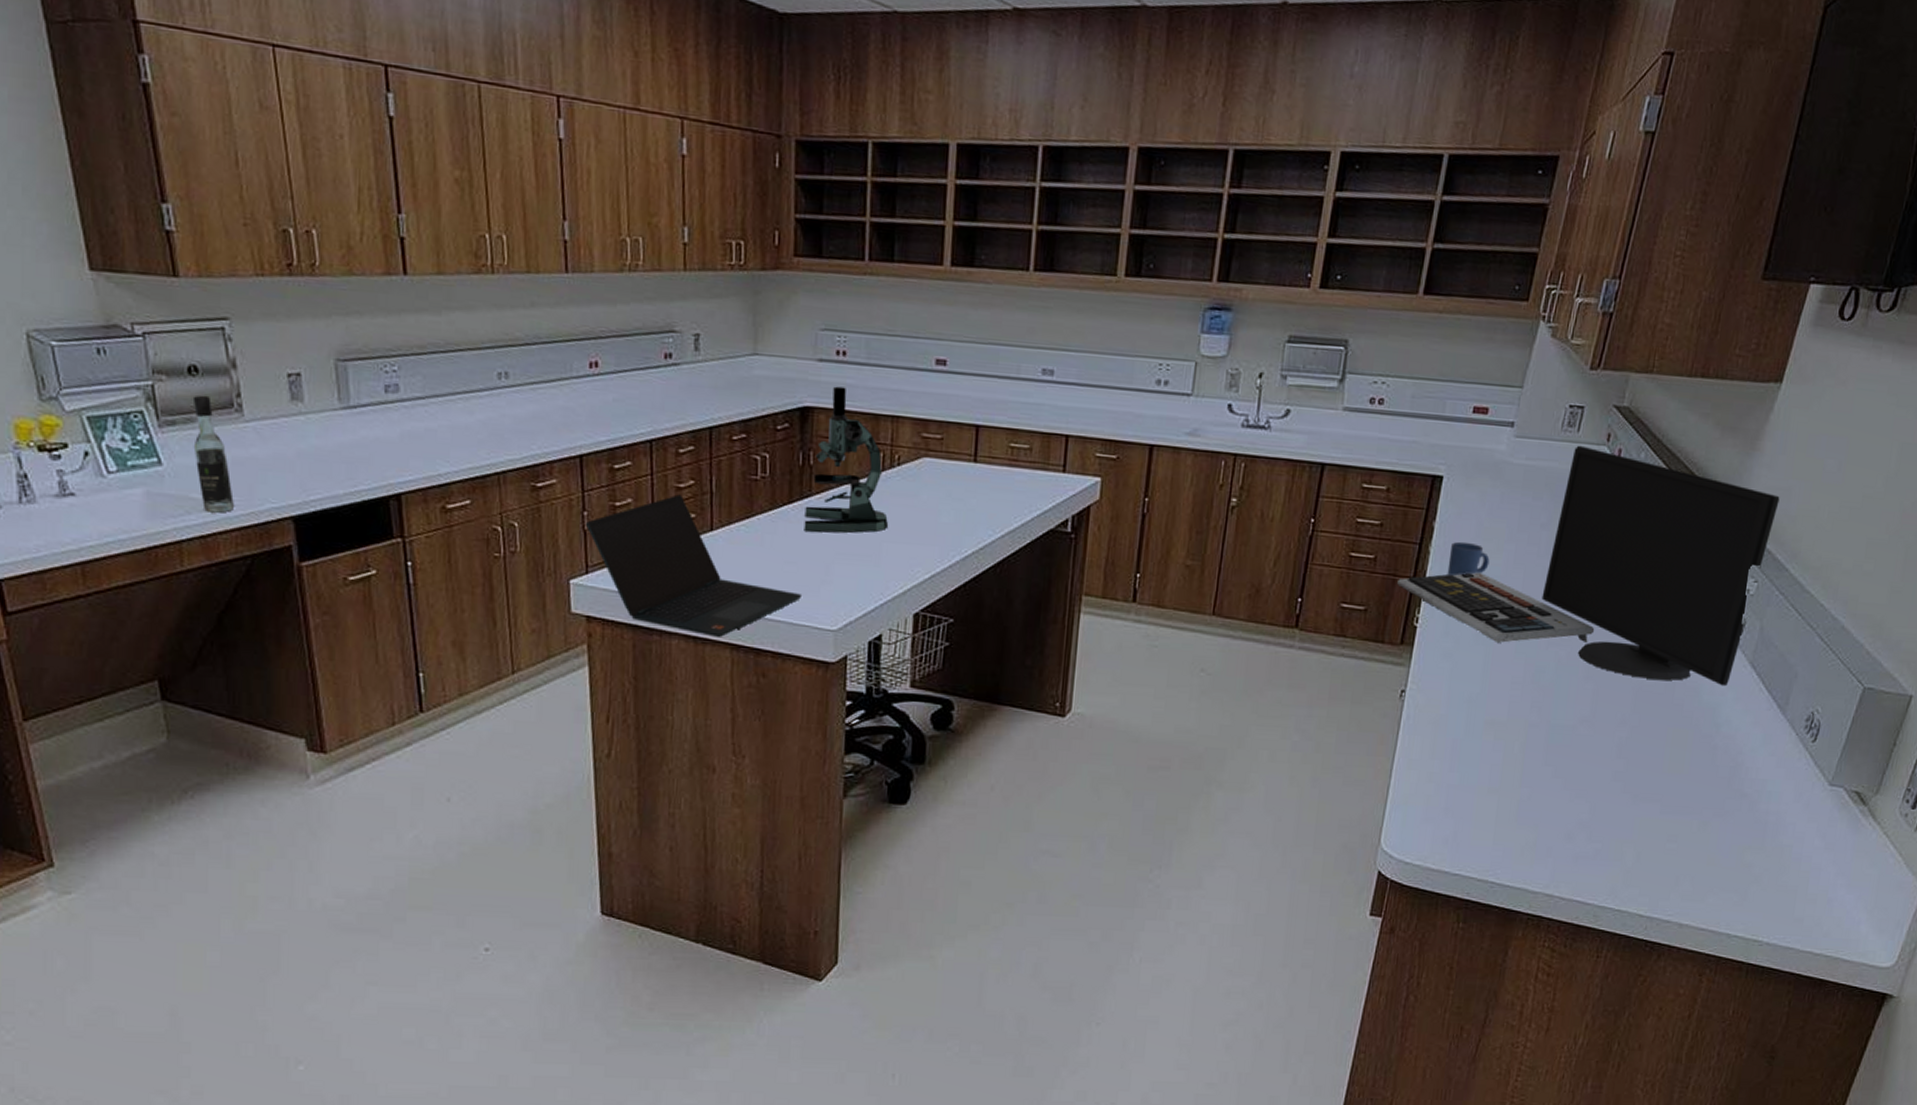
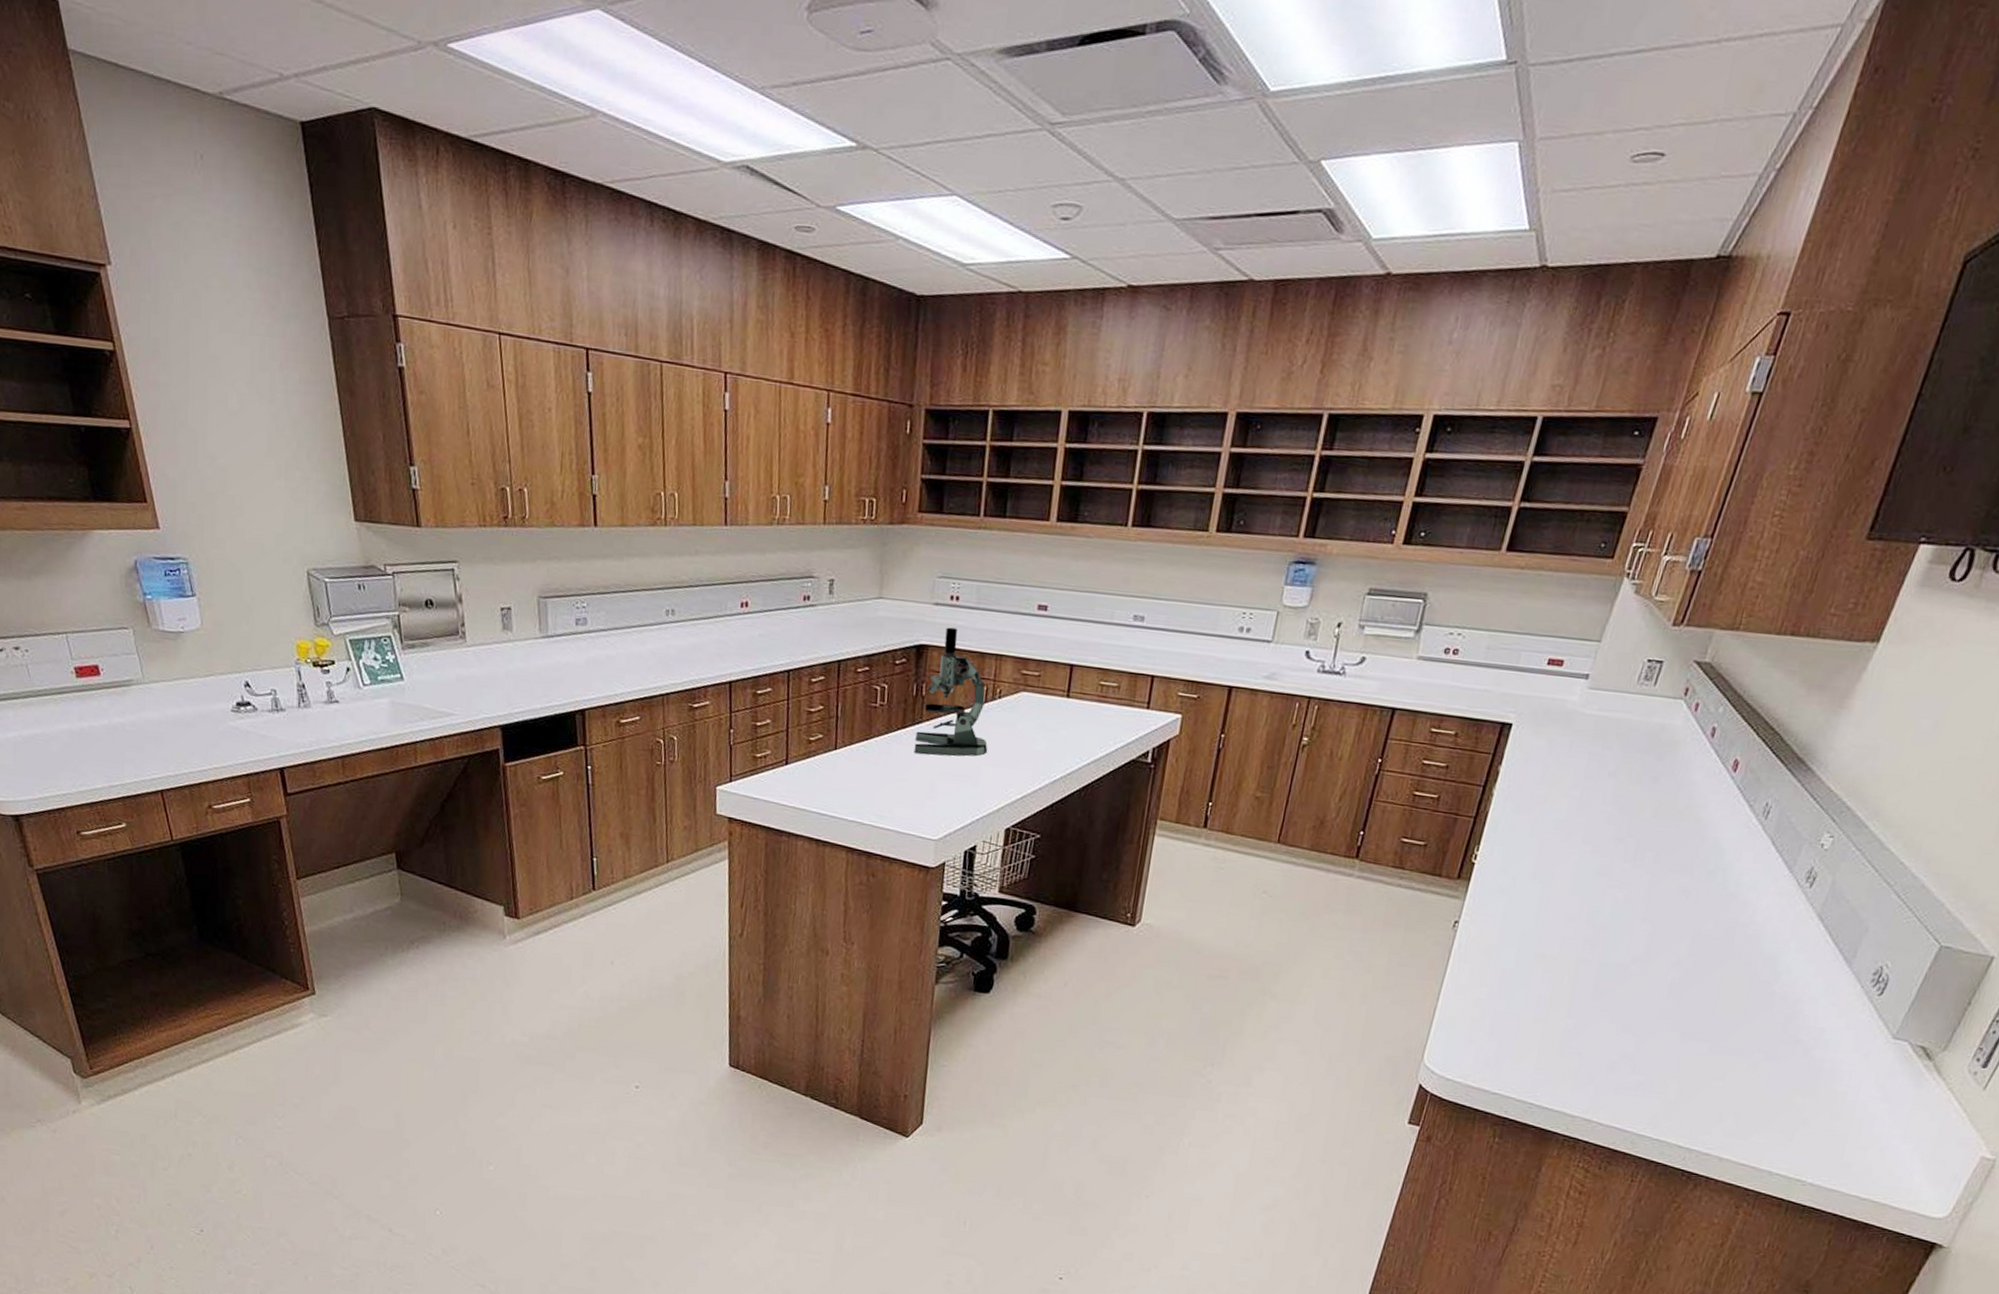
bottle: present [192,395,235,513] -> none [427,624,457,721]
laptop: present [585,494,801,638] -> none [731,717,909,842]
computer keyboard: present [1397,572,1595,643] -> none [1458,815,1656,887]
mug: present [1447,541,1490,576] -> none [1509,785,1554,818]
computer monitor: present [1541,445,1780,687] -> none [1603,698,1866,937]

